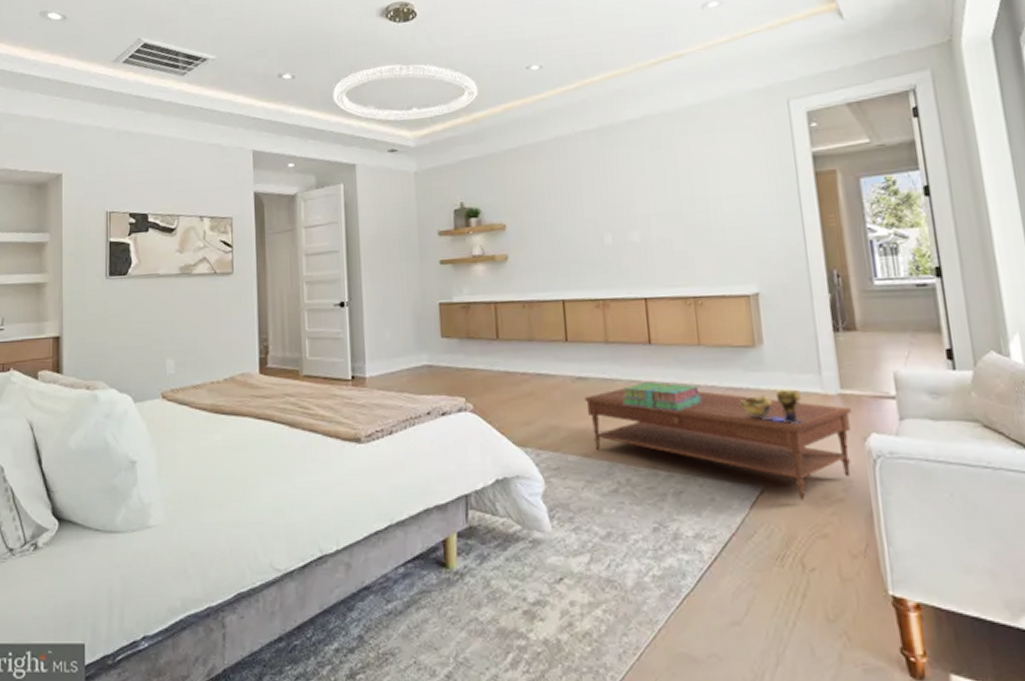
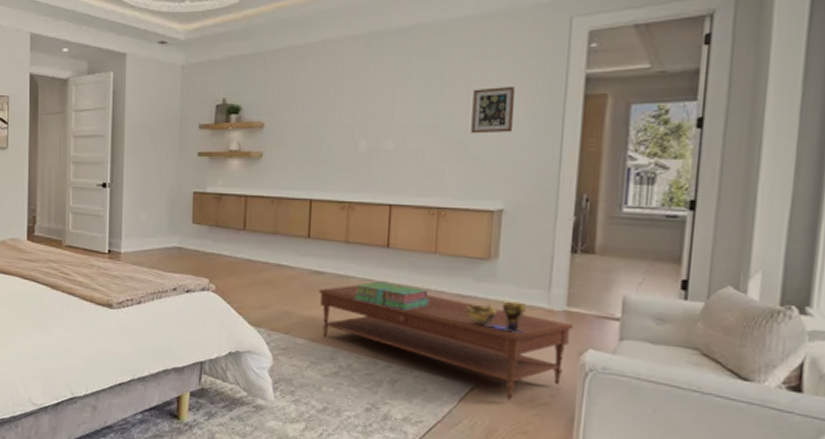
picture frame: none [709,168,754,219] -> present [471,85,516,134]

